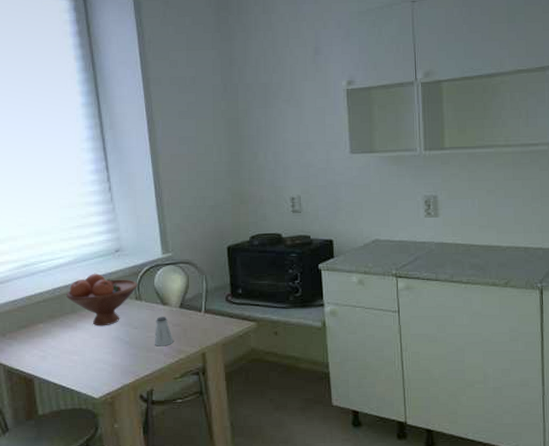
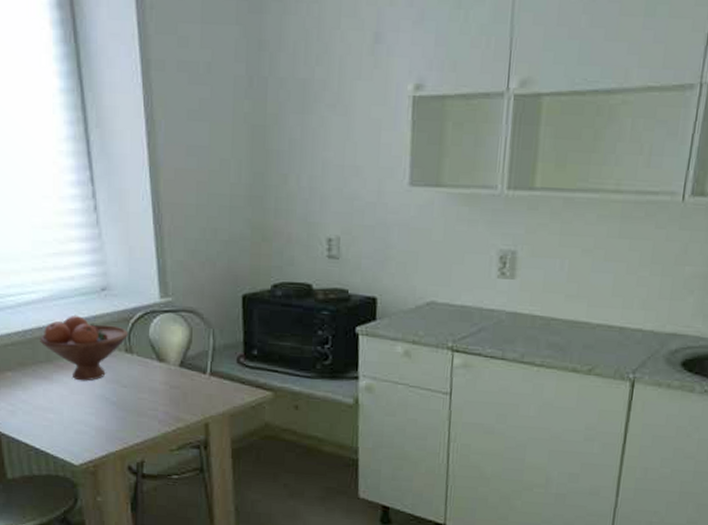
saltshaker: present [155,317,173,347] -> none [148,375,170,412]

